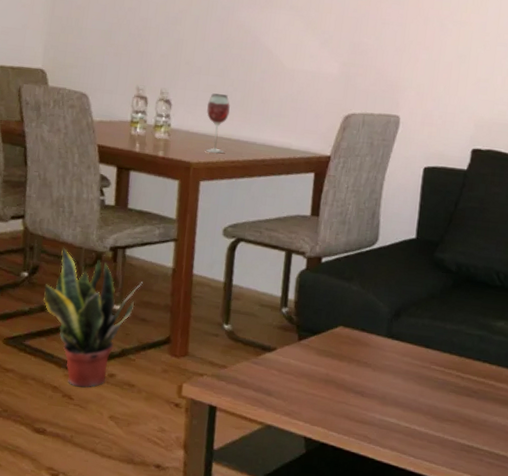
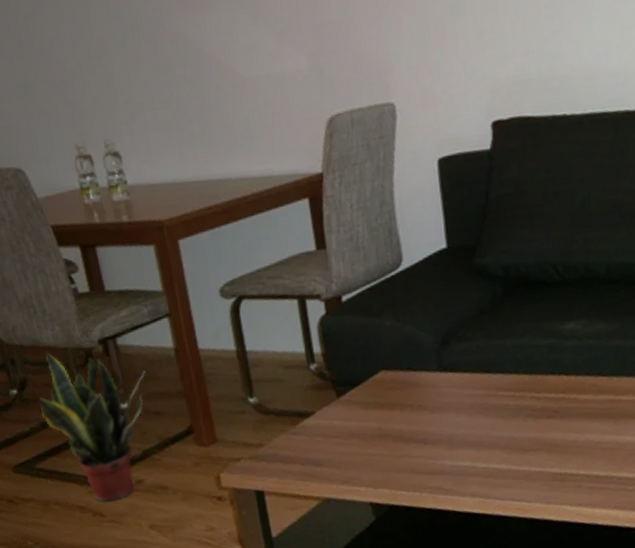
wineglass: present [205,93,231,154] -> none [162,129,197,204]

